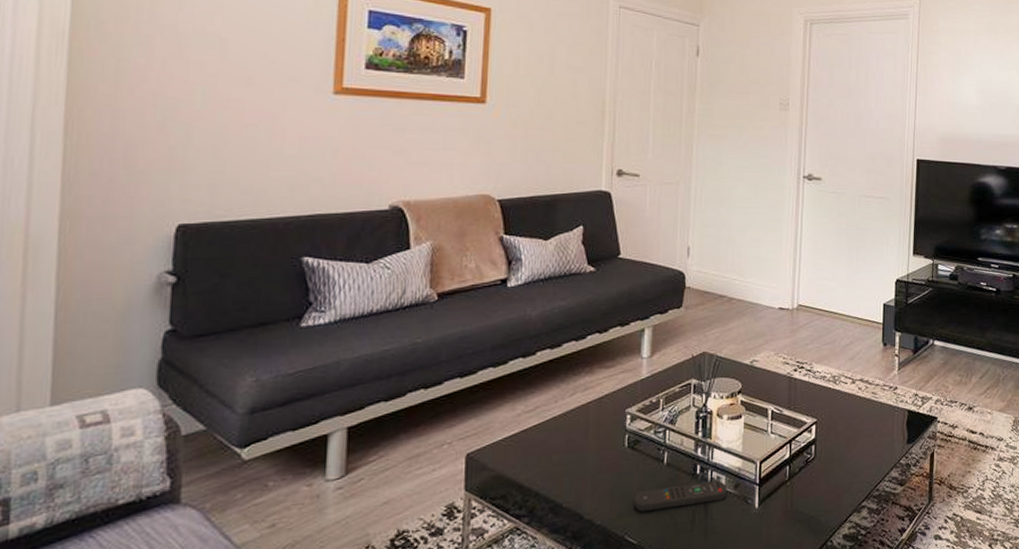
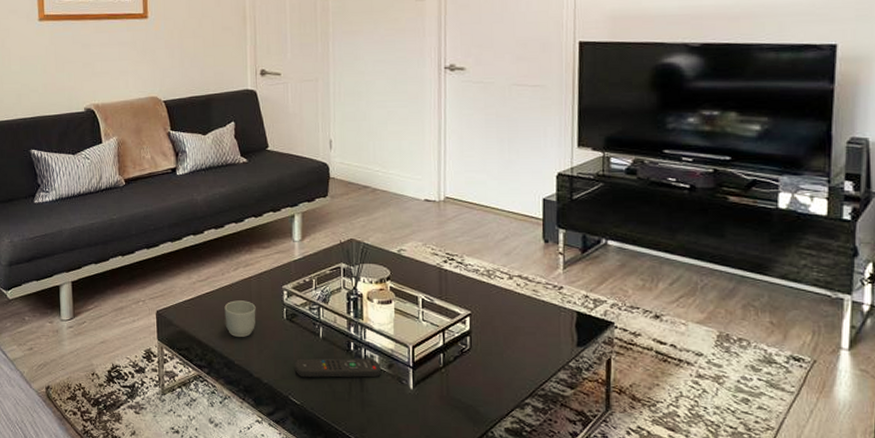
mug: none [554,430,593,475] -> present [224,300,256,337]

